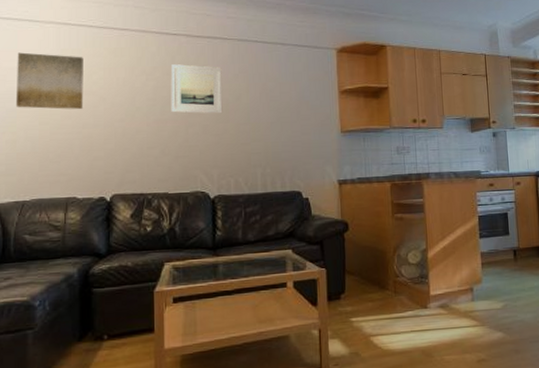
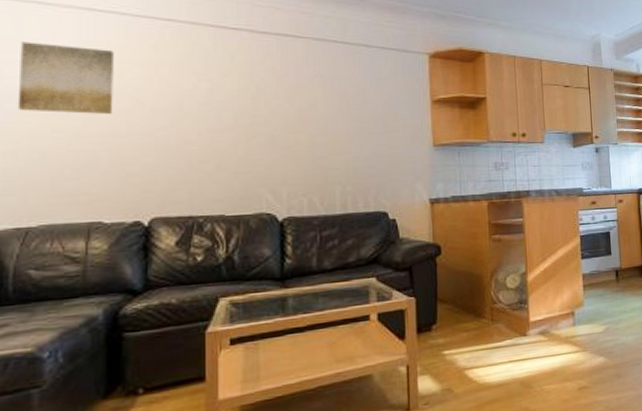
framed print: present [171,64,223,114] -> none [229,64,294,123]

